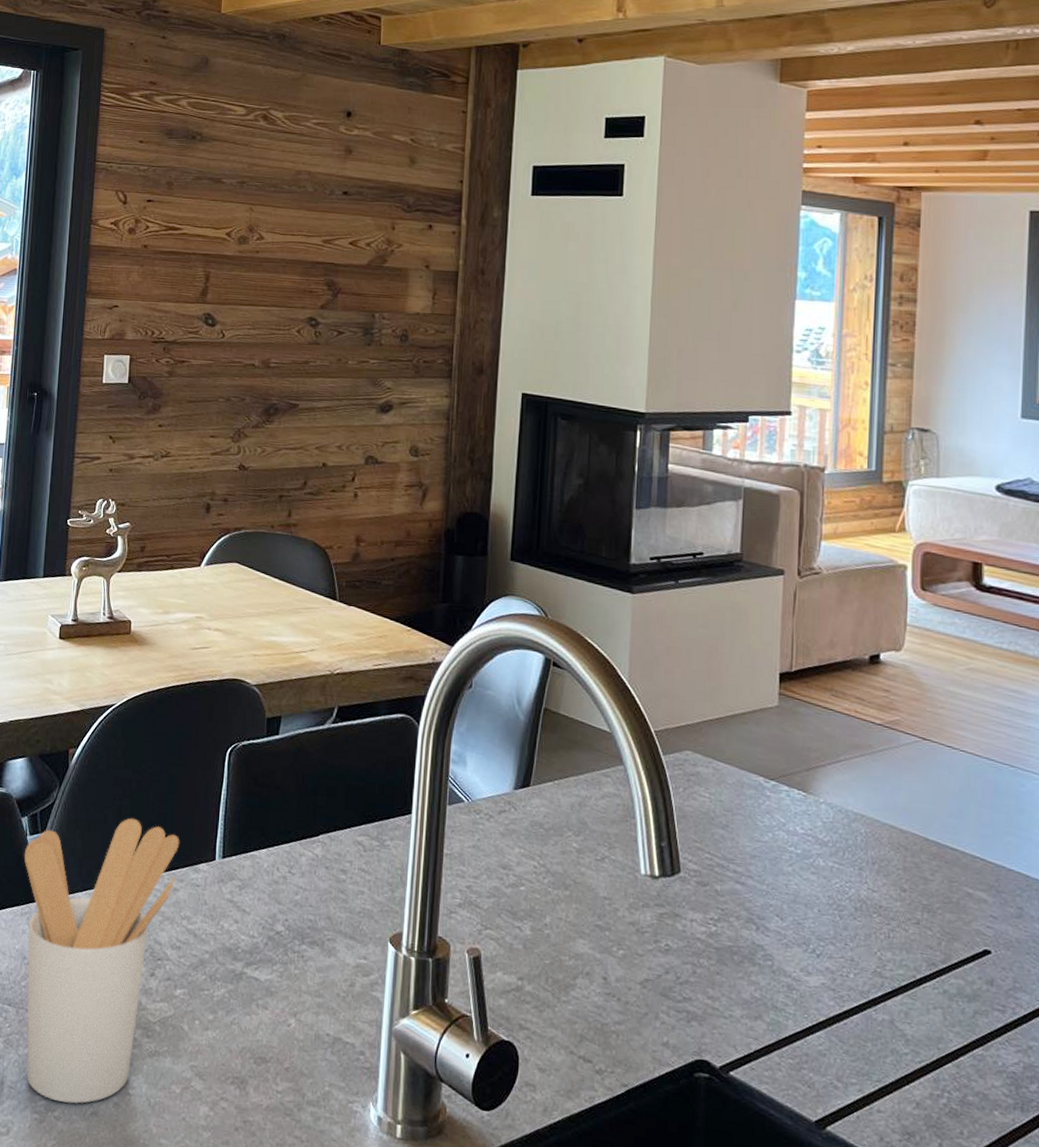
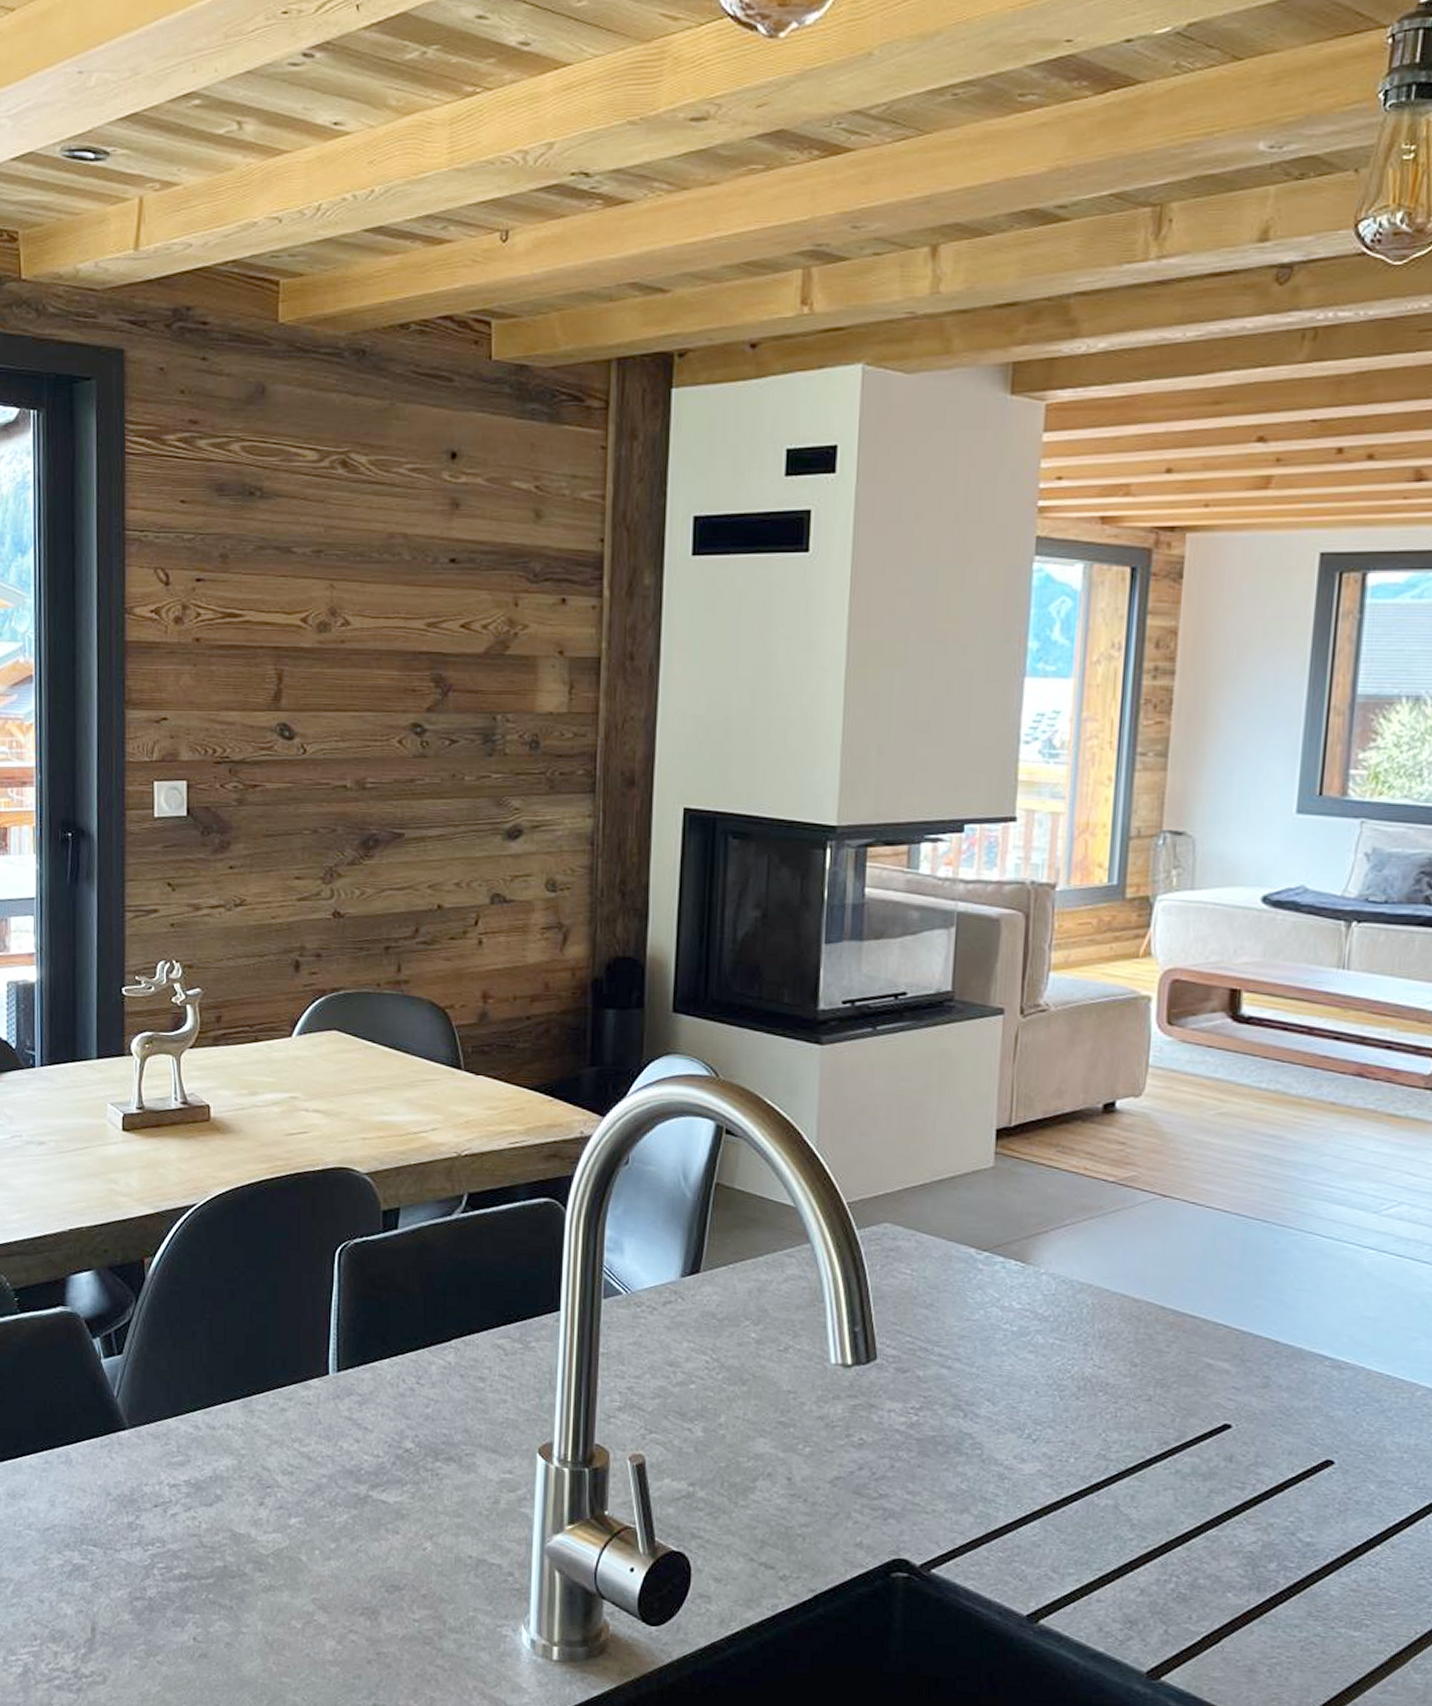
utensil holder: present [24,818,180,1104] -> none [99,1332,285,1647]

